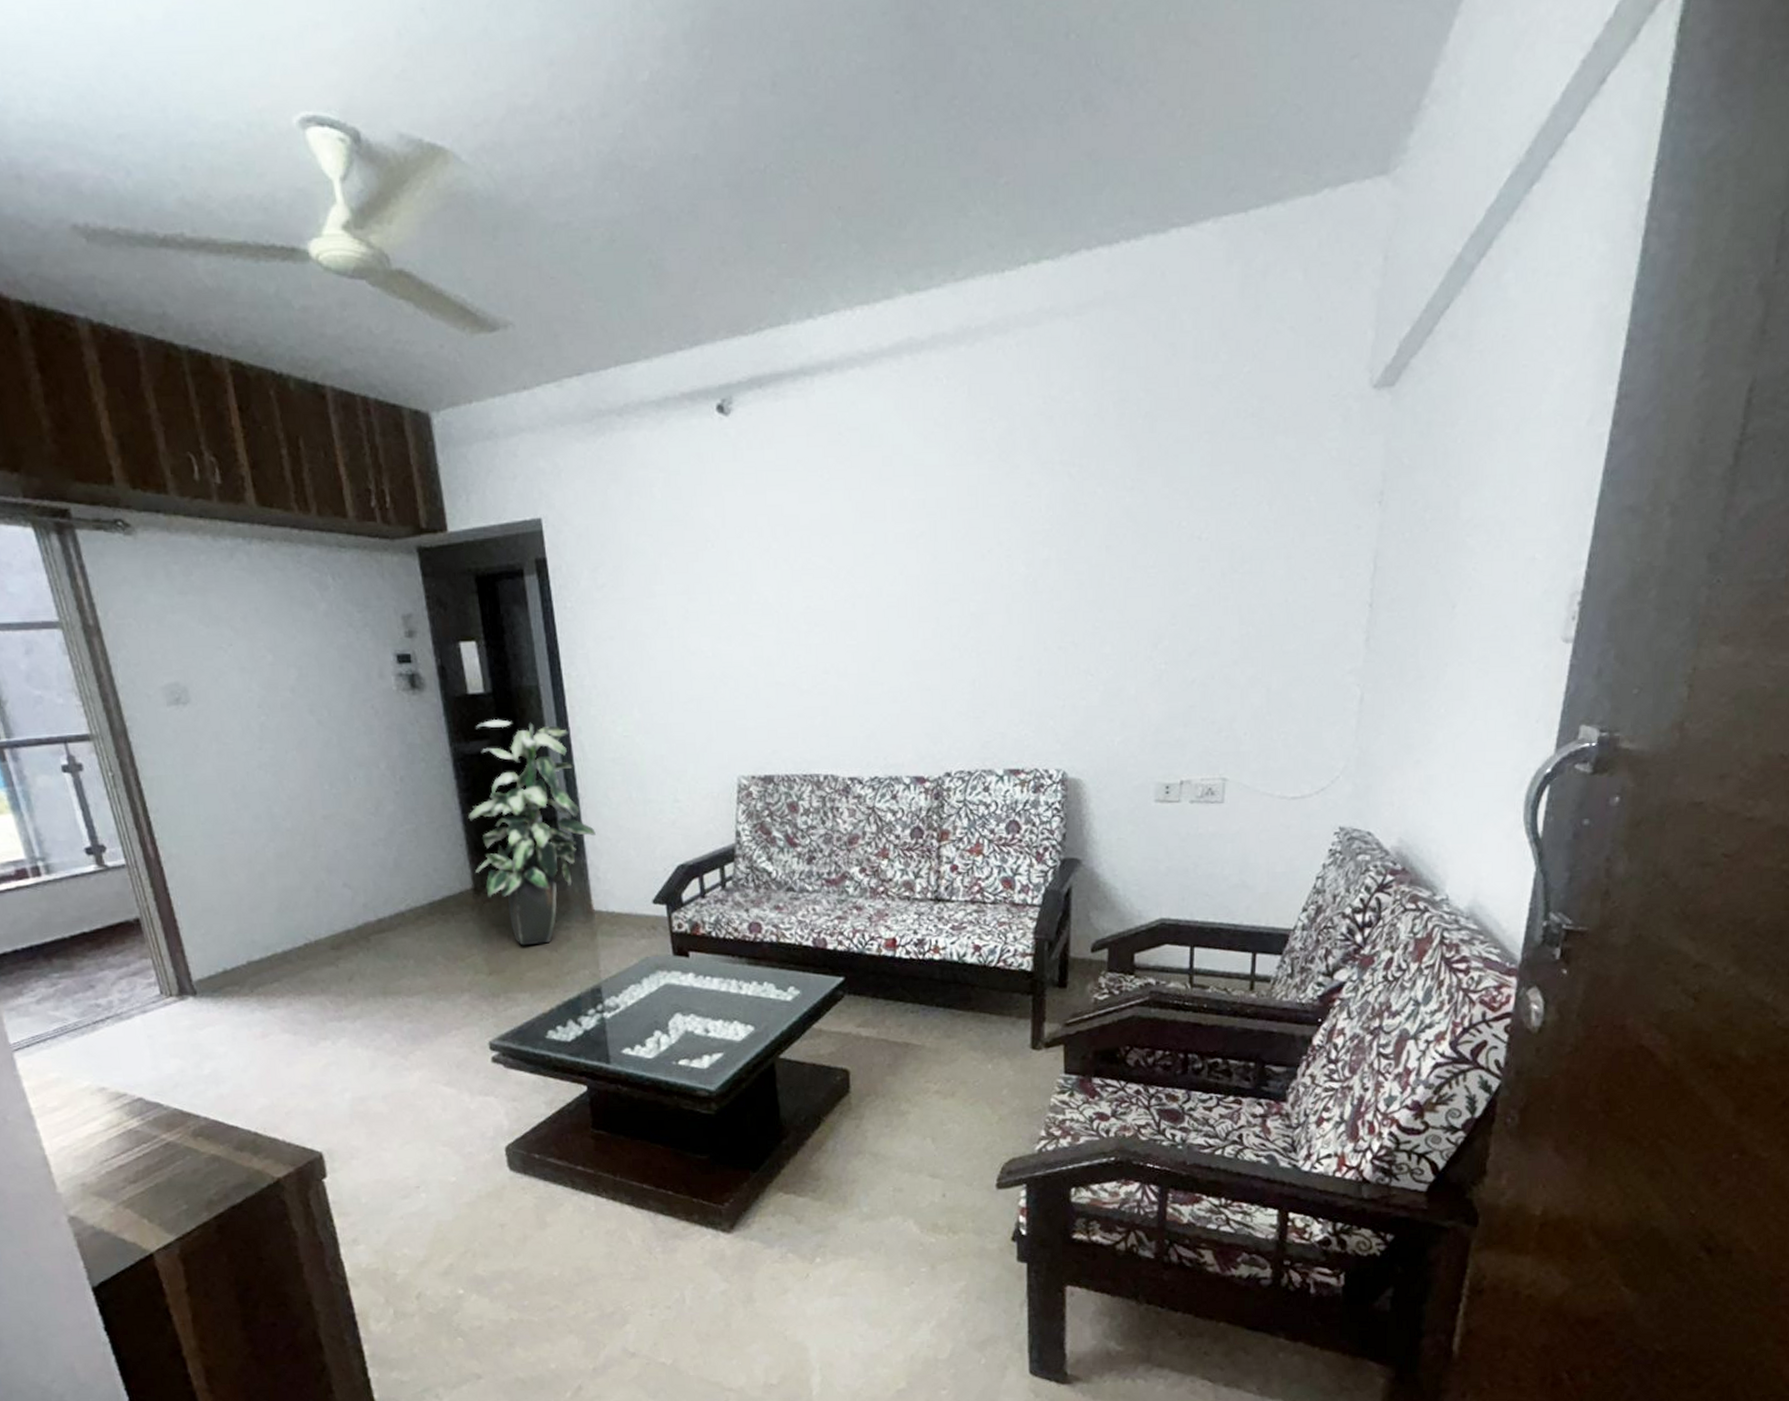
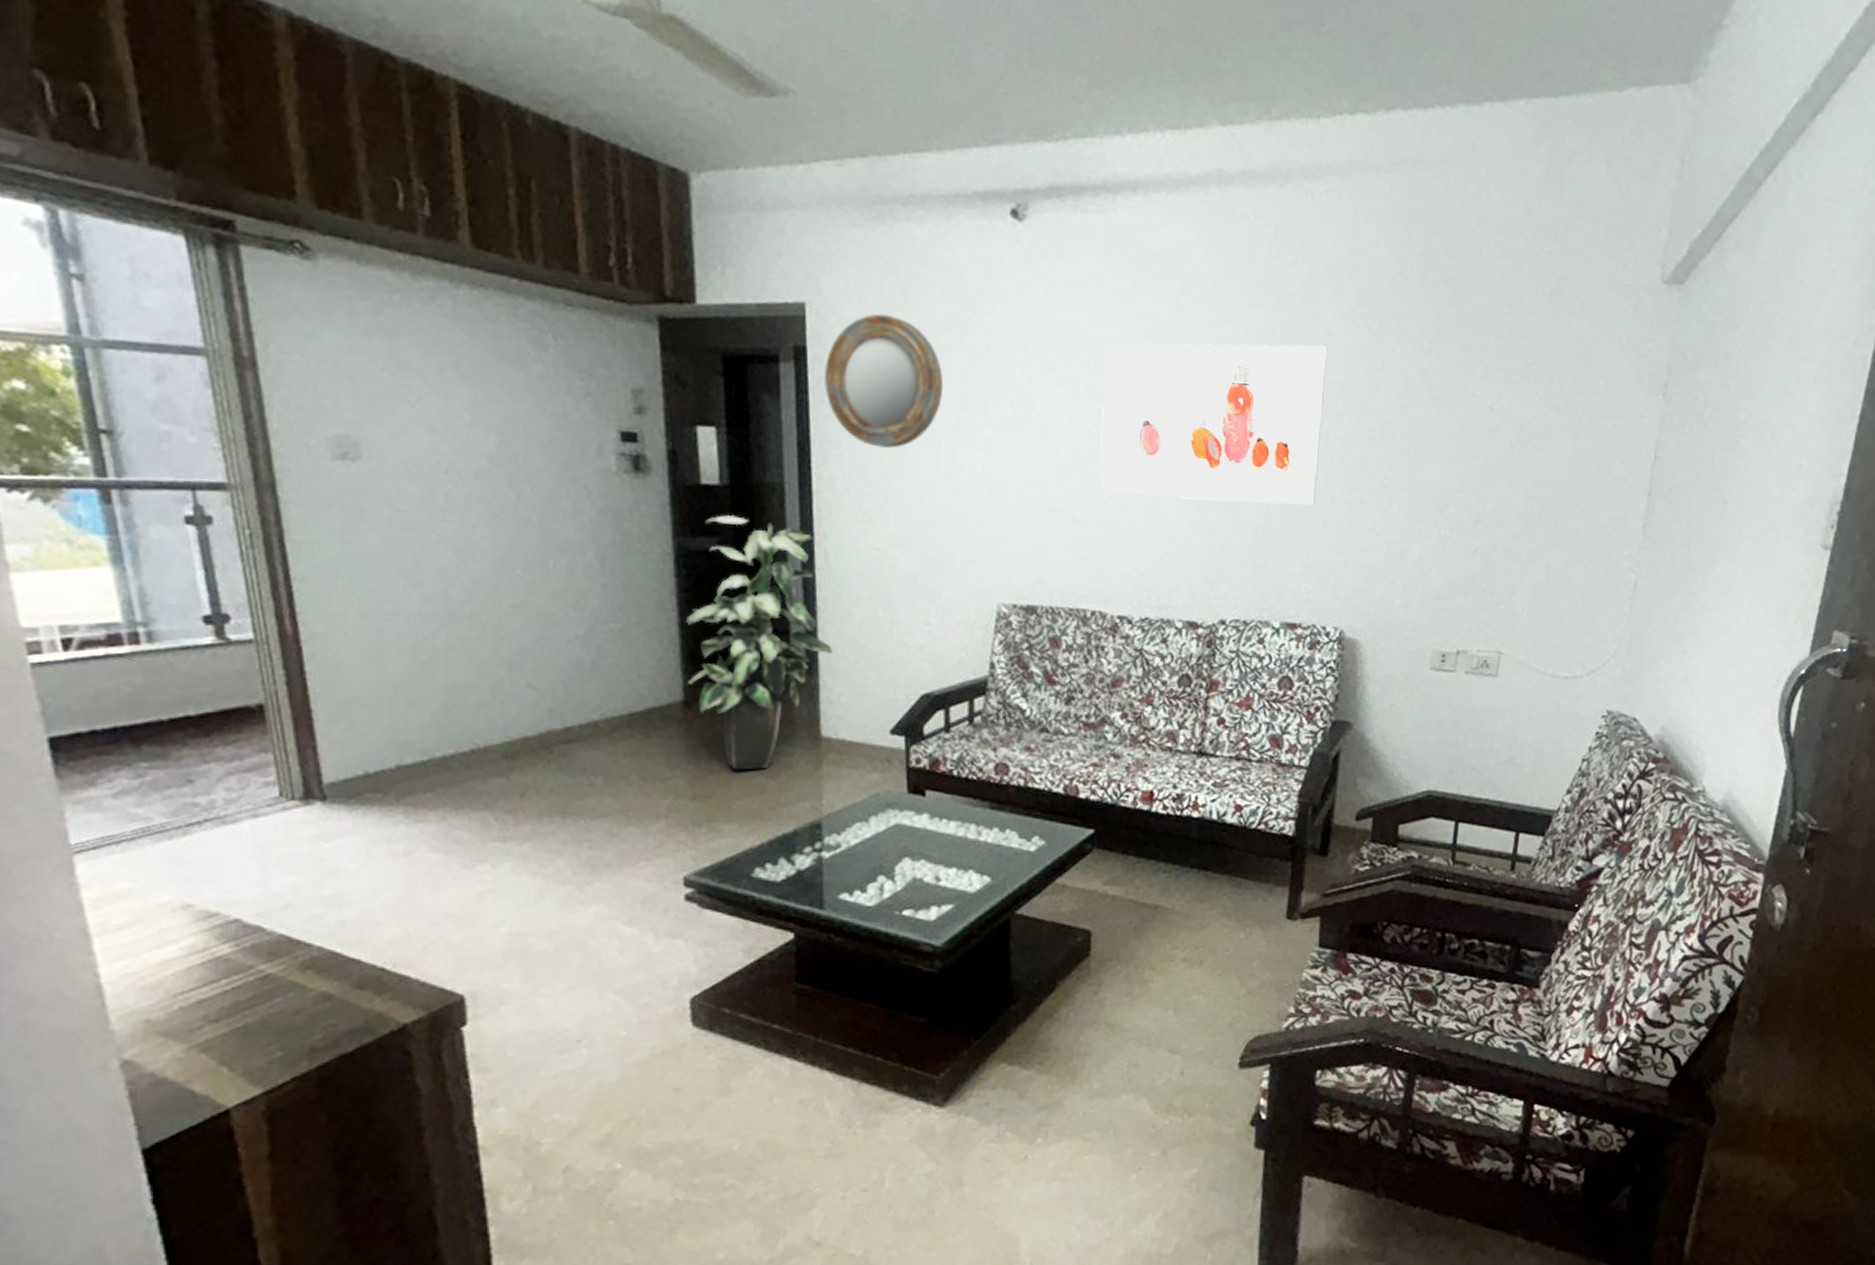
home mirror: none [564,519,671,645] -> present [825,313,944,449]
wall art: none [814,497,1030,665] -> present [1100,343,1328,506]

